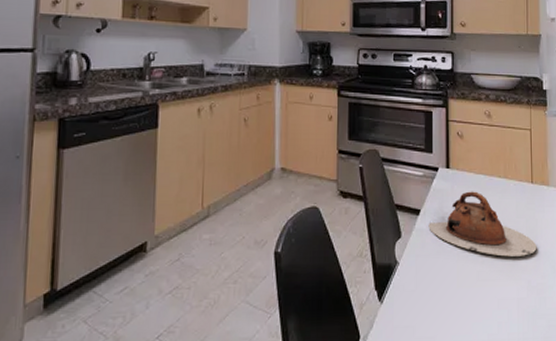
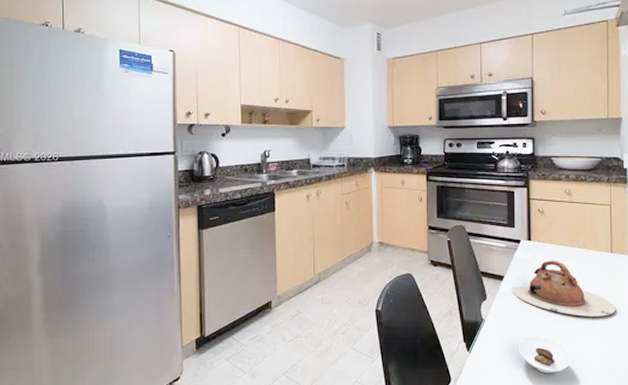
saucer: none [435,279,491,326] -> present [518,335,571,374]

